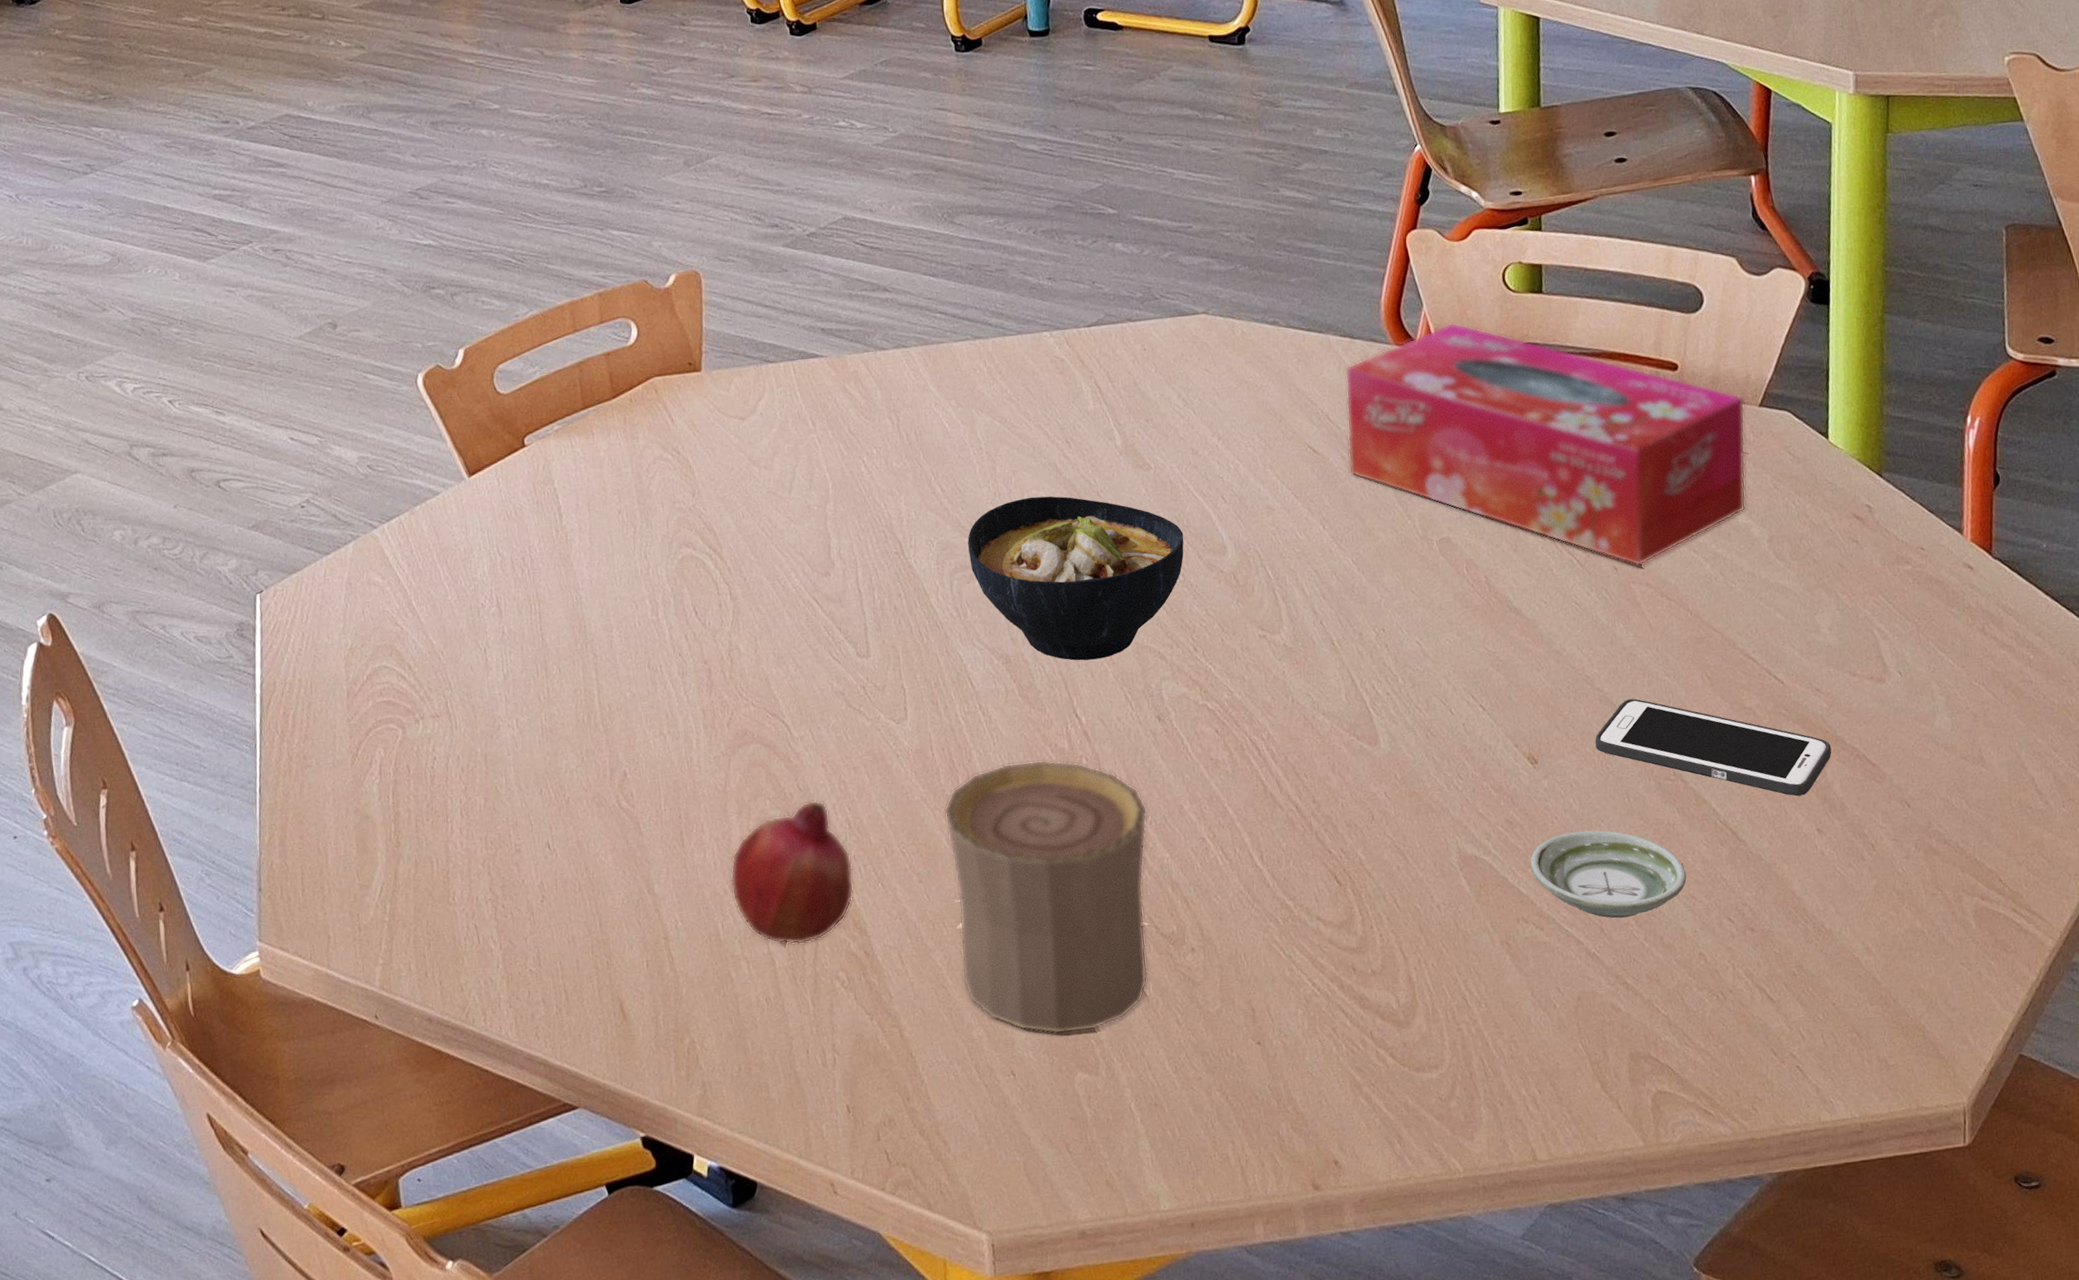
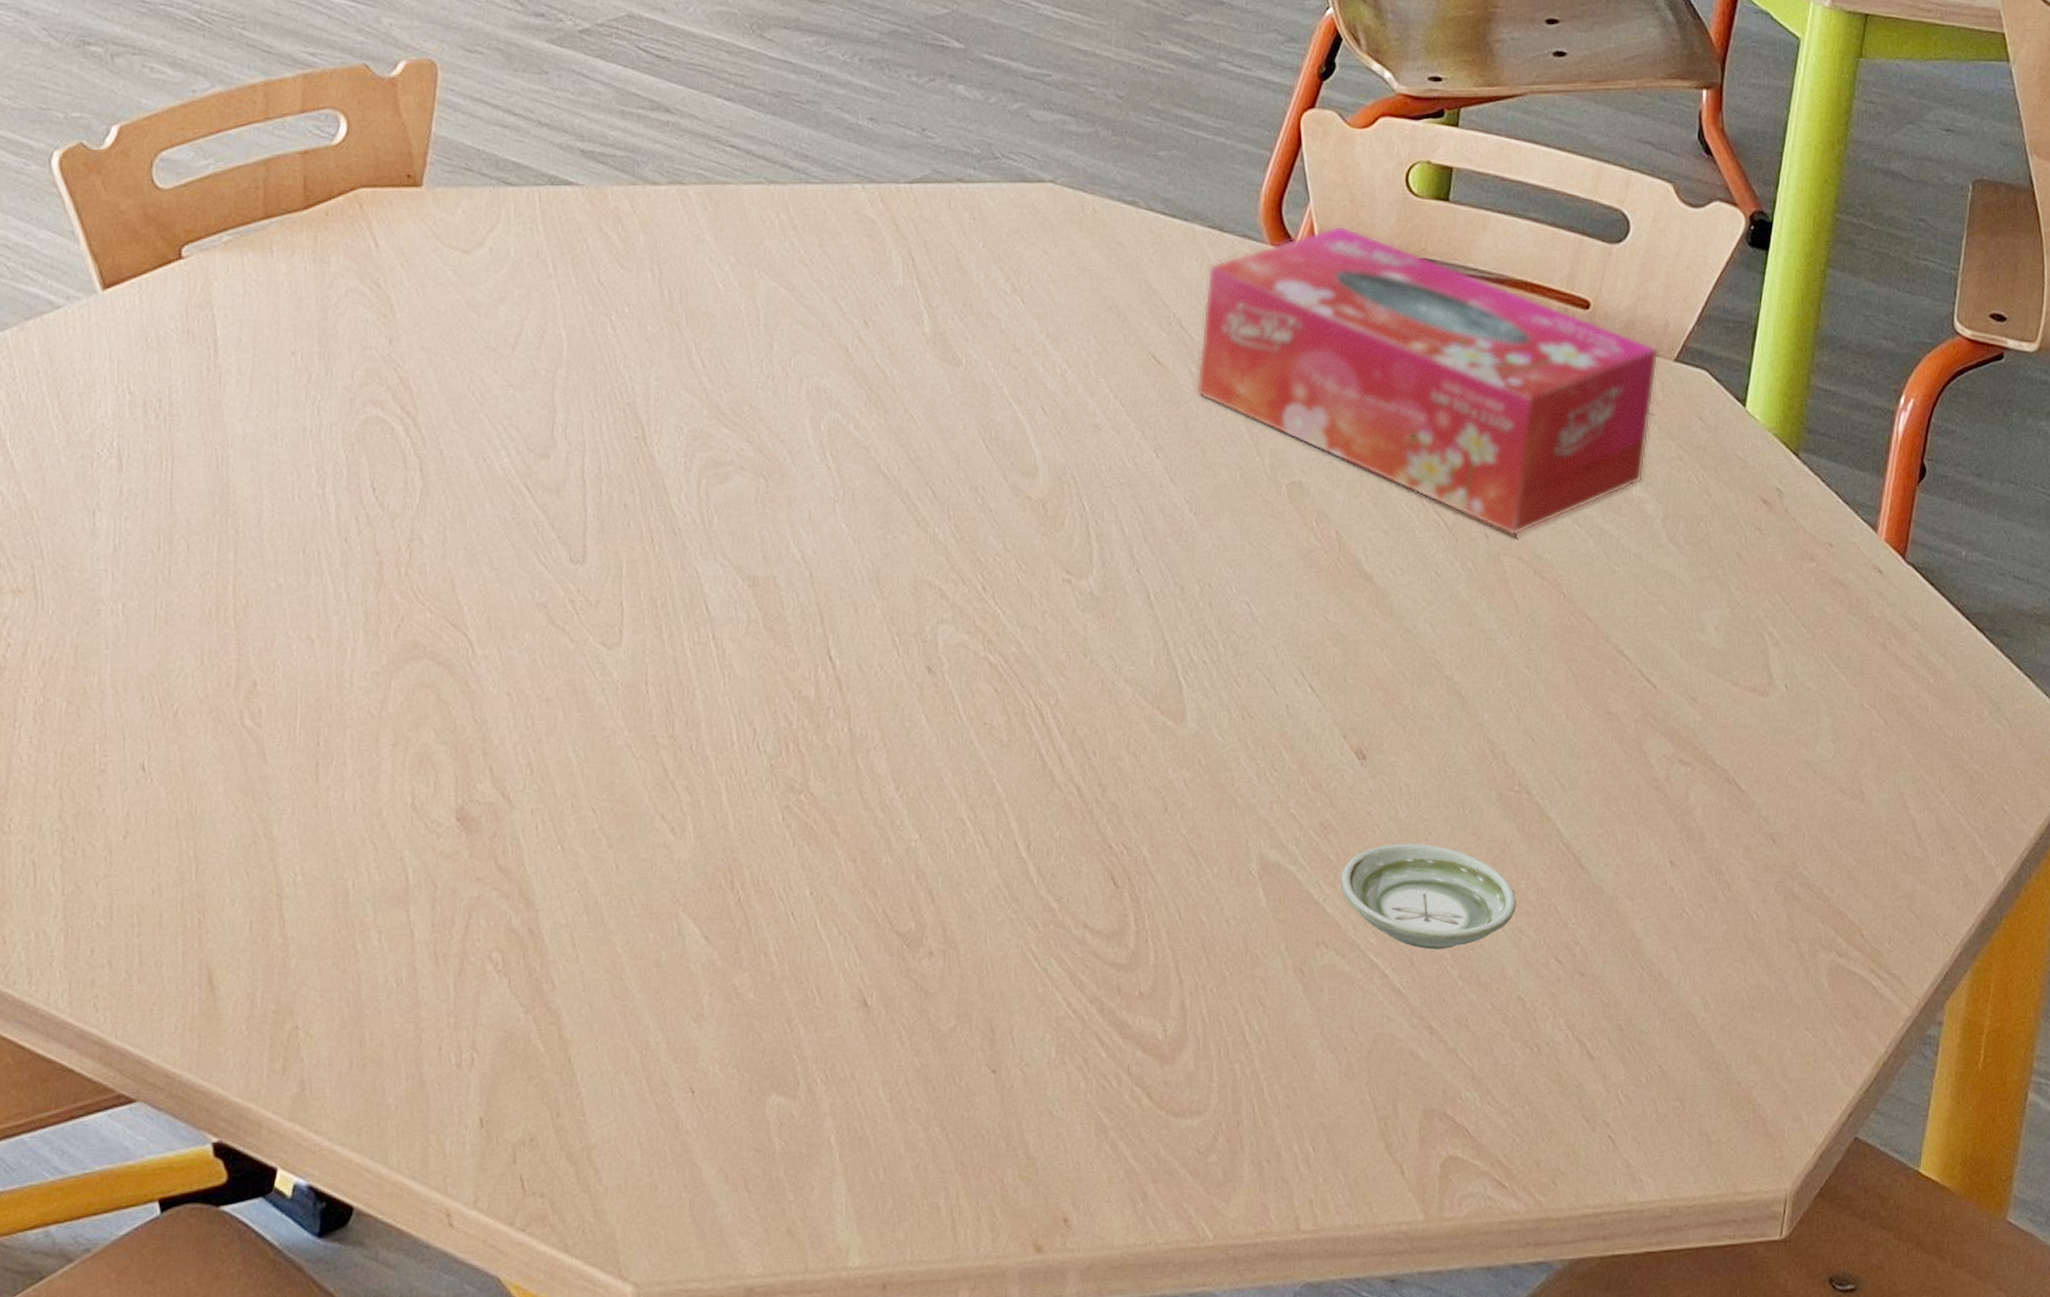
fruit: present [730,800,854,945] -> none [370,736,529,915]
cup: present [944,759,1148,1035] -> none [646,708,900,1046]
bowl: present [967,496,1184,661] -> none [725,384,990,591]
cell phone: present [1595,699,1832,797] -> none [1435,692,1699,821]

